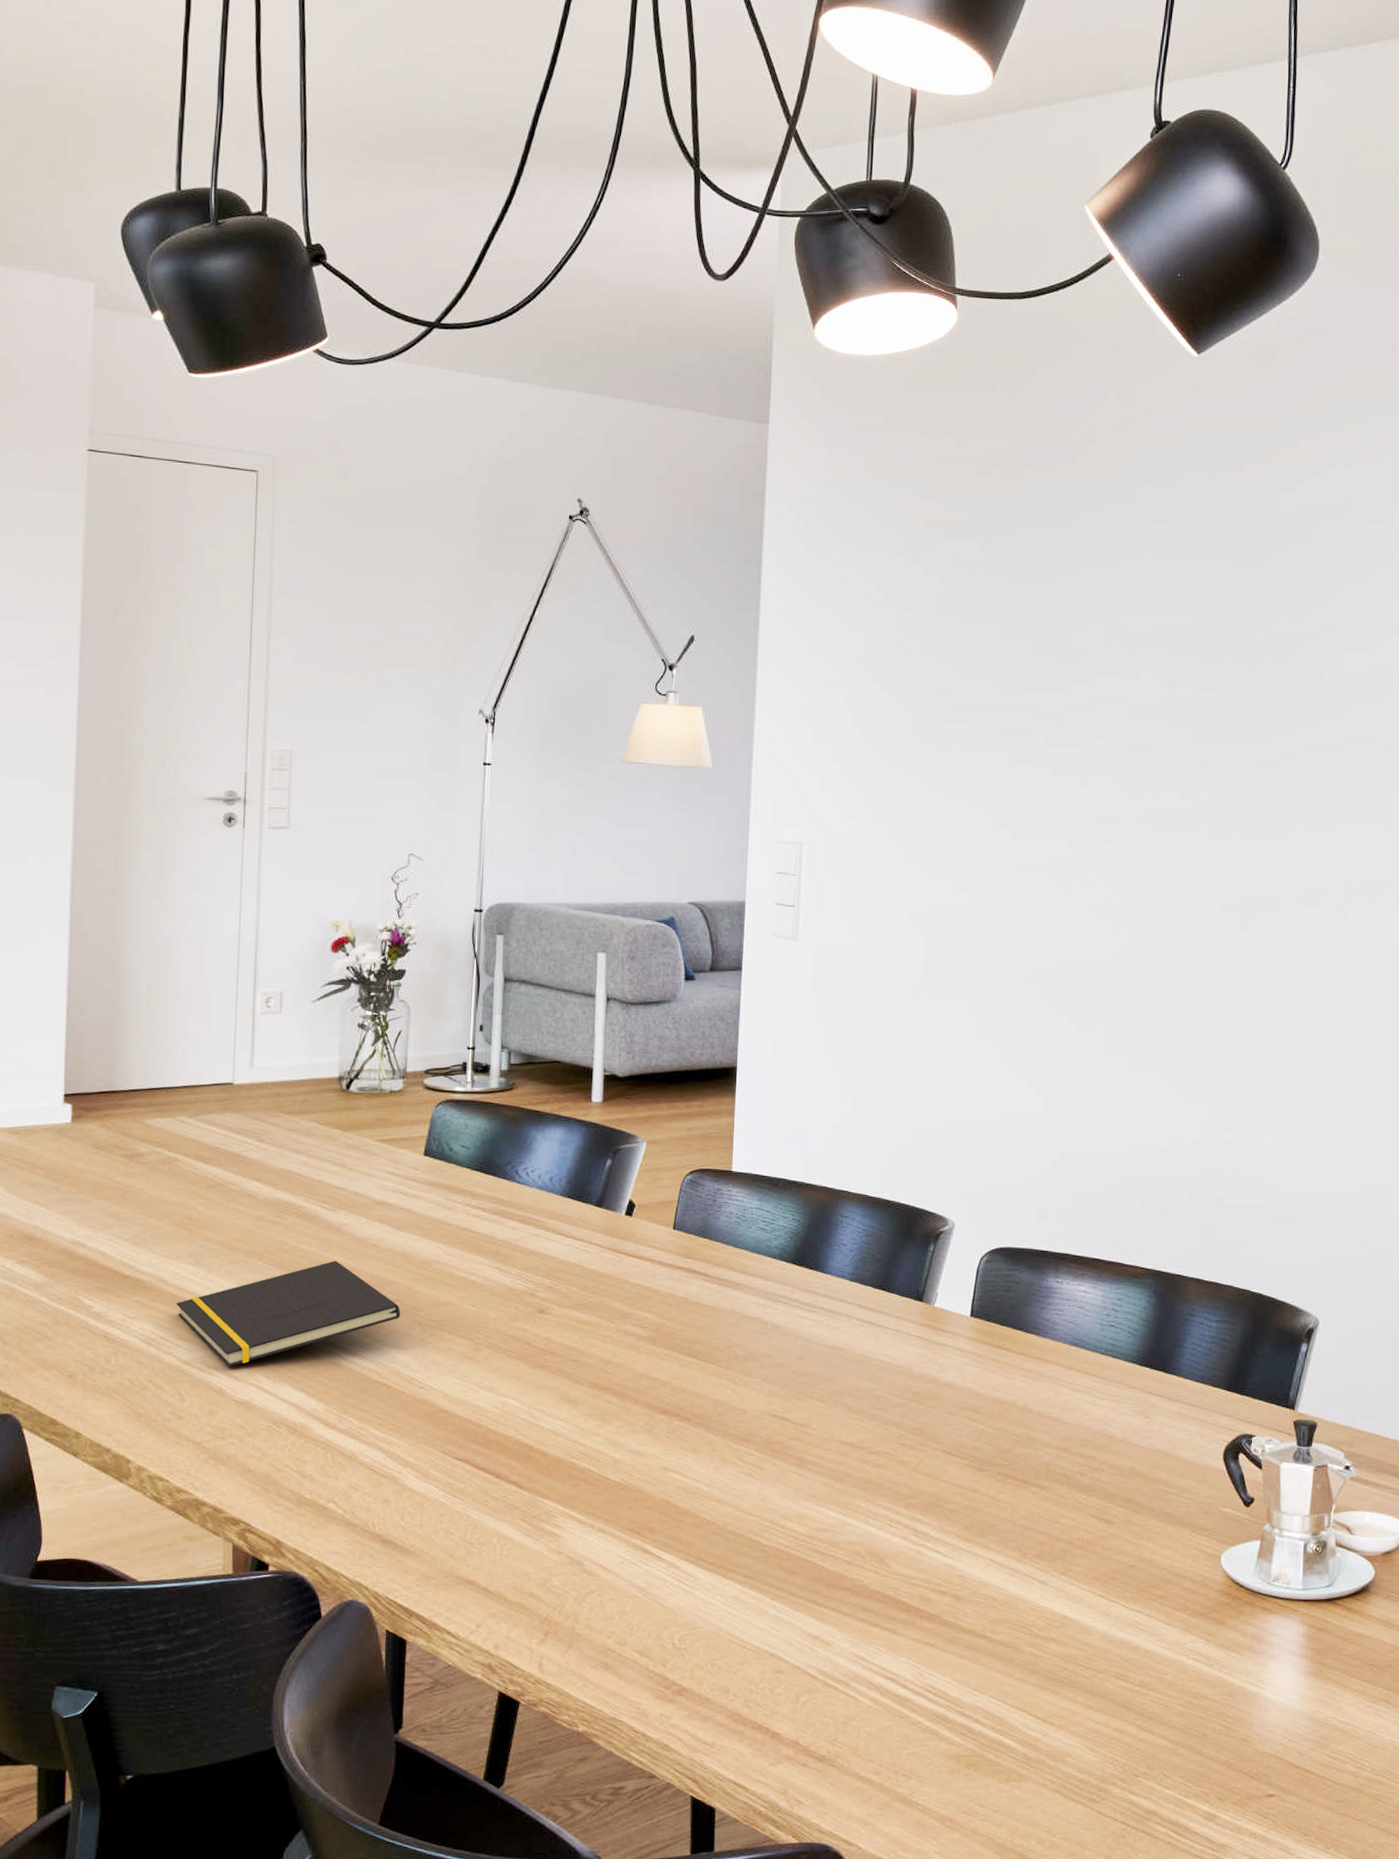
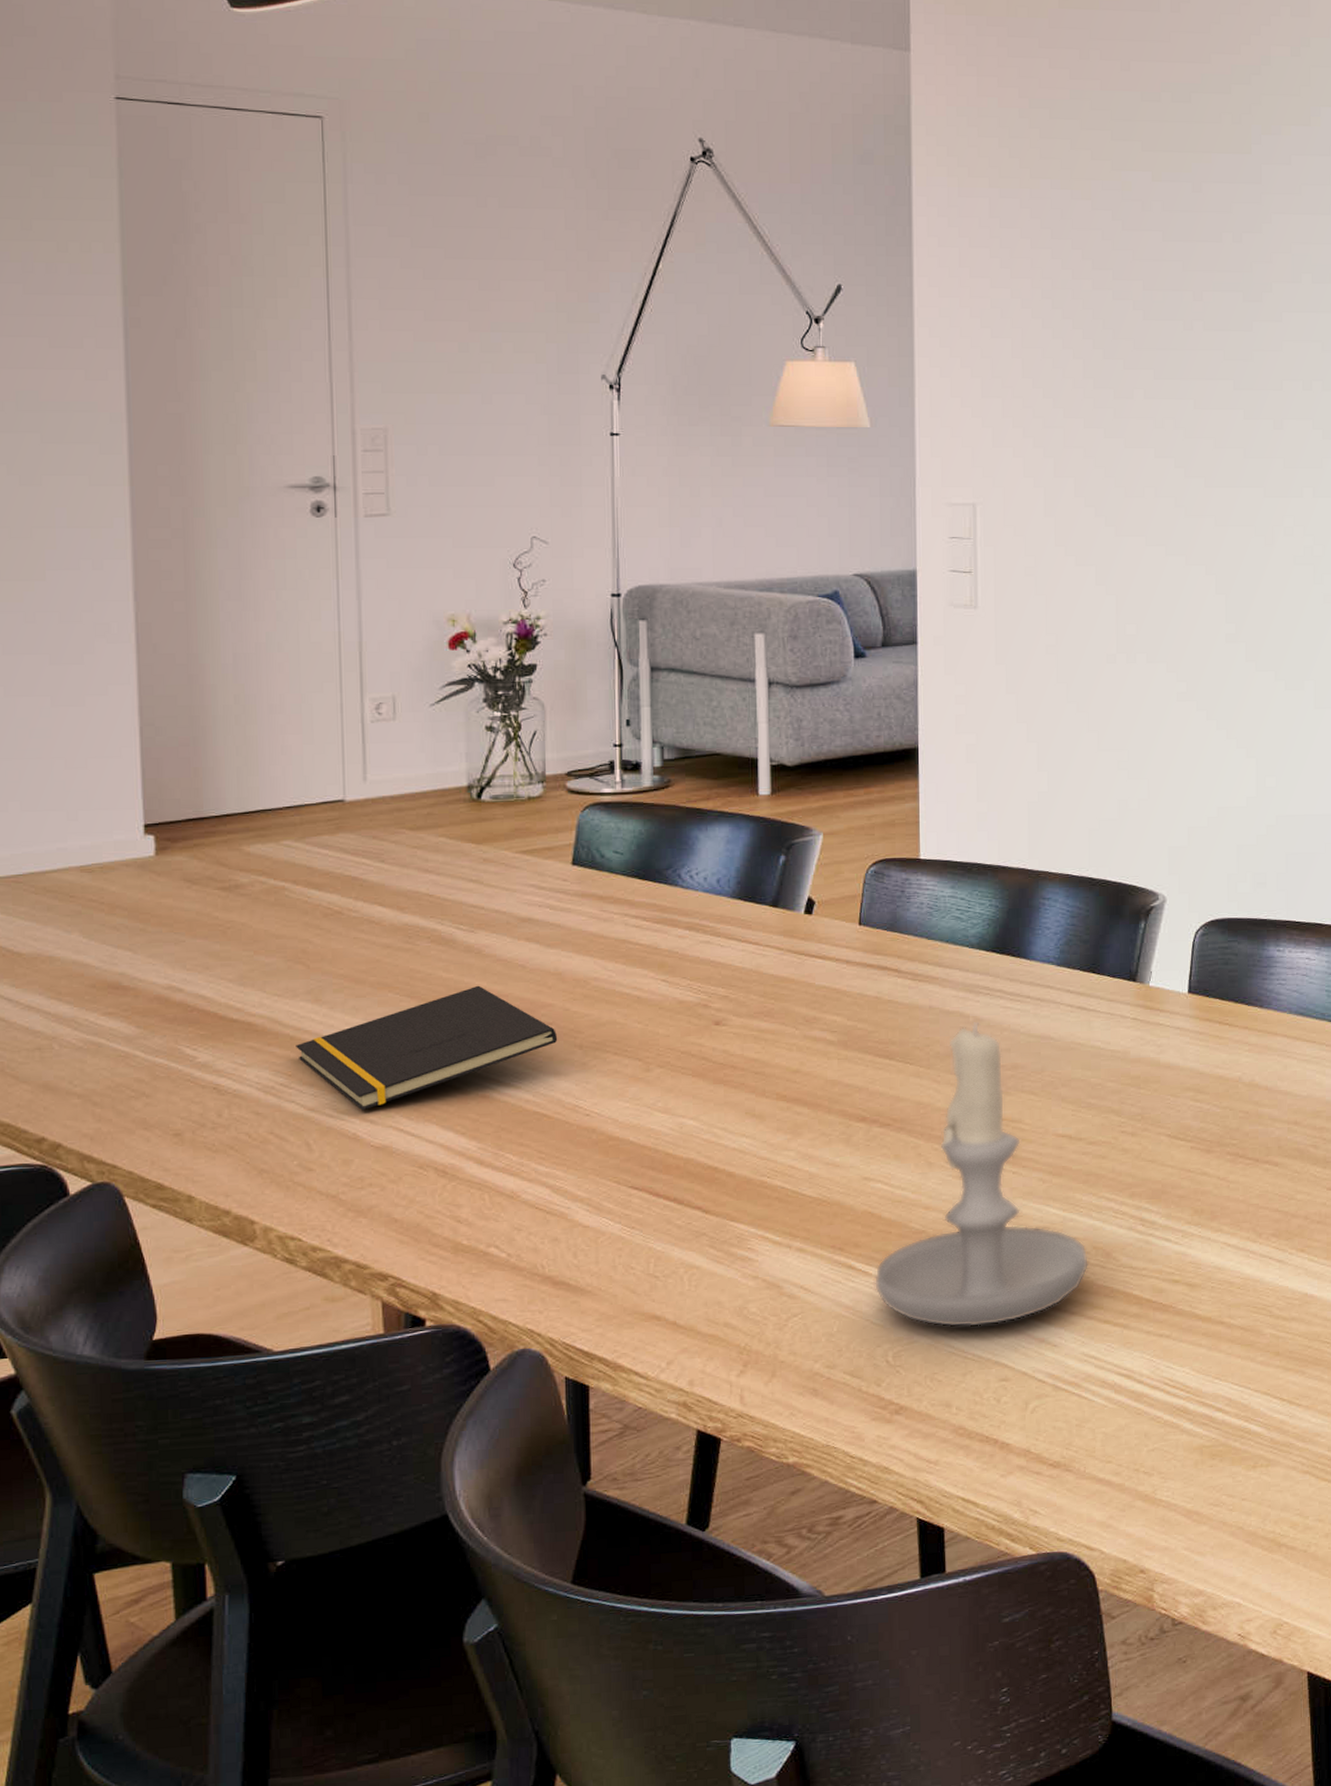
candle: none [666,1329,864,1619] -> present [875,1022,1090,1328]

